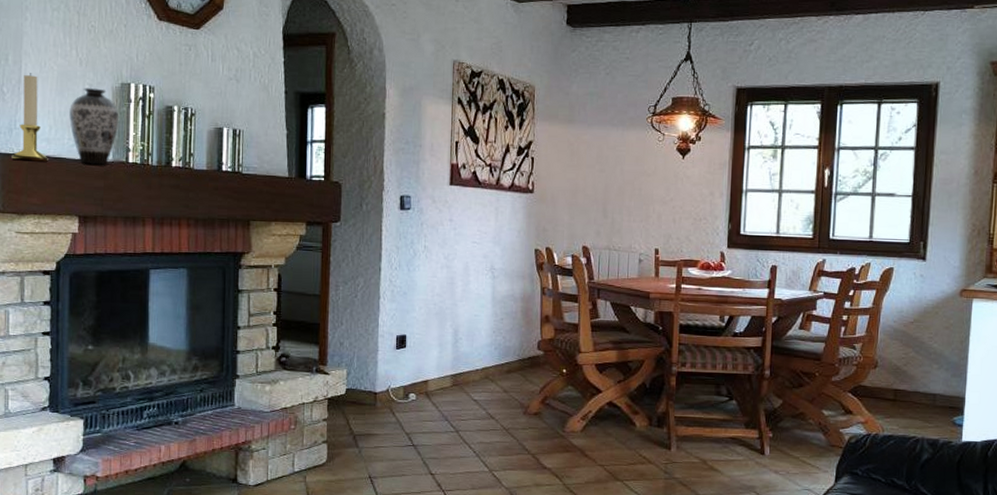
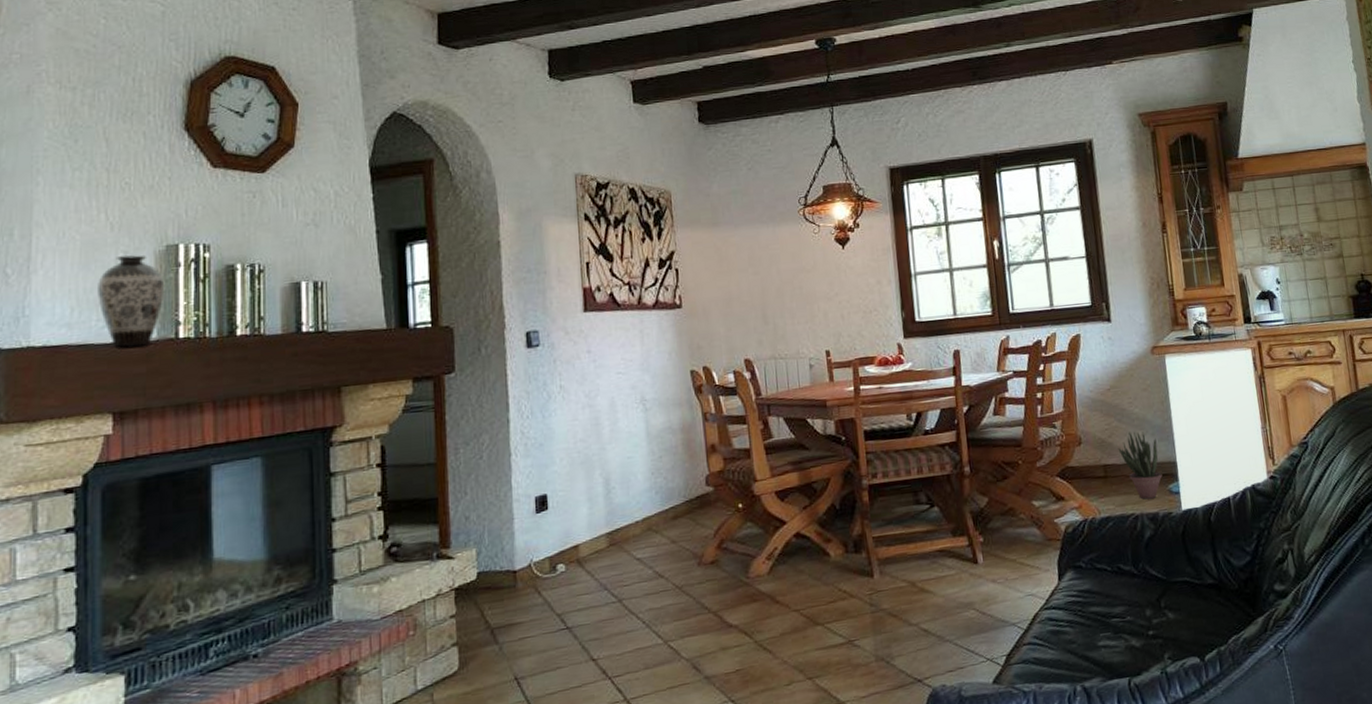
candle holder: present [11,73,48,163] -> none [18,247,70,357]
potted plant: none [911,364,949,426] -> present [1118,431,1162,500]

